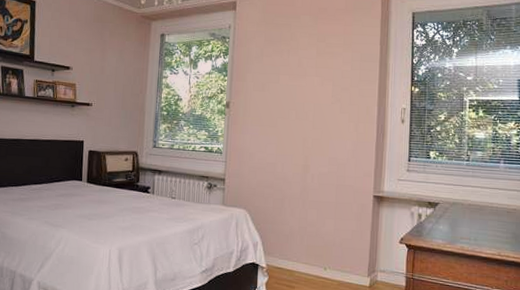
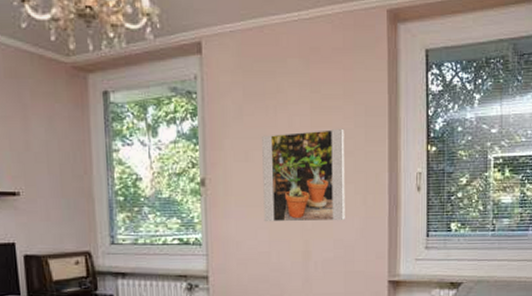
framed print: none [273,69,343,143] -> present [262,128,345,222]

